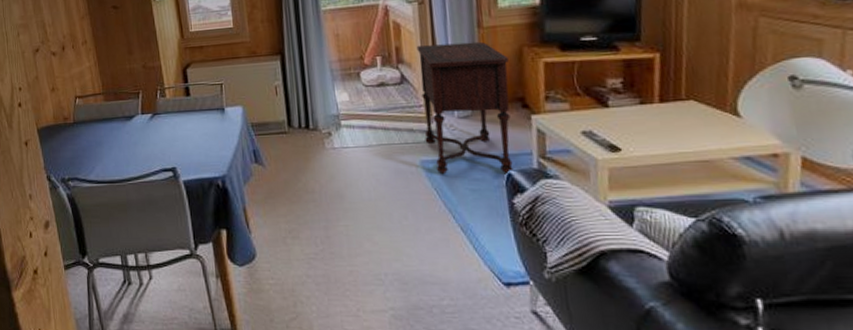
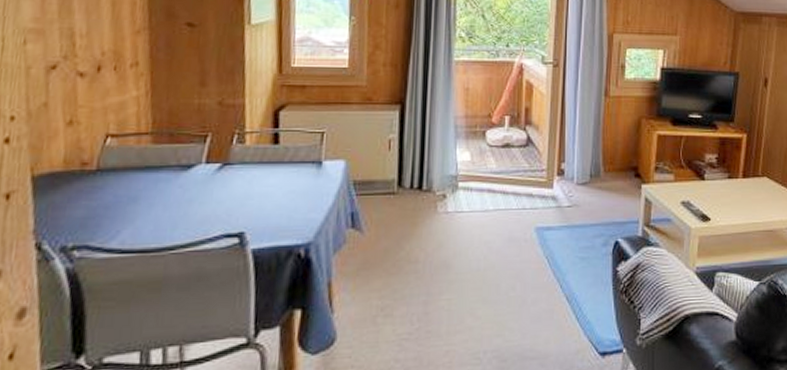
side table: present [416,41,513,174] -> none [543,109,628,241]

